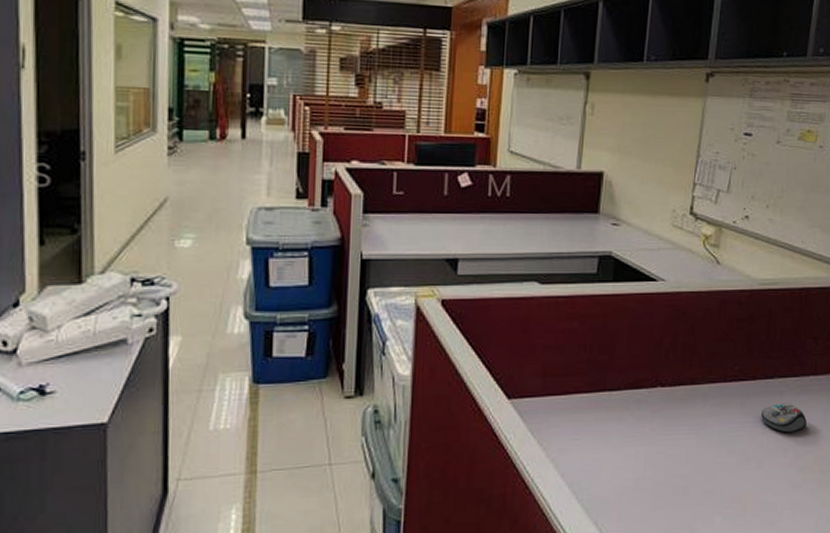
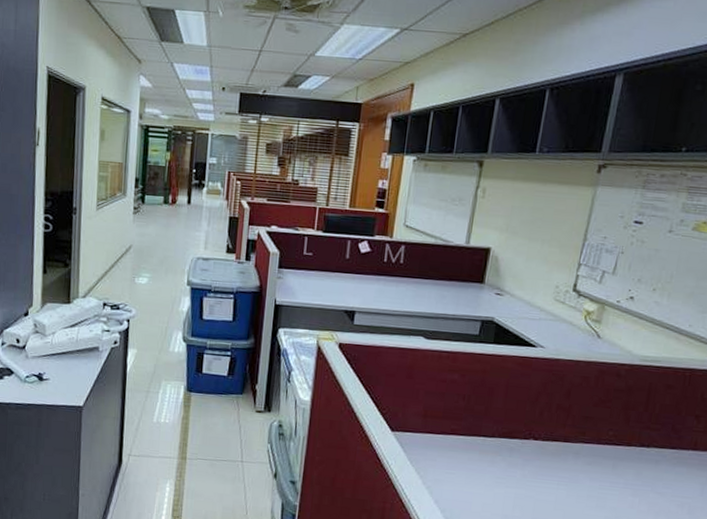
computer mouse: present [761,403,807,433] -> none [633,471,683,500]

